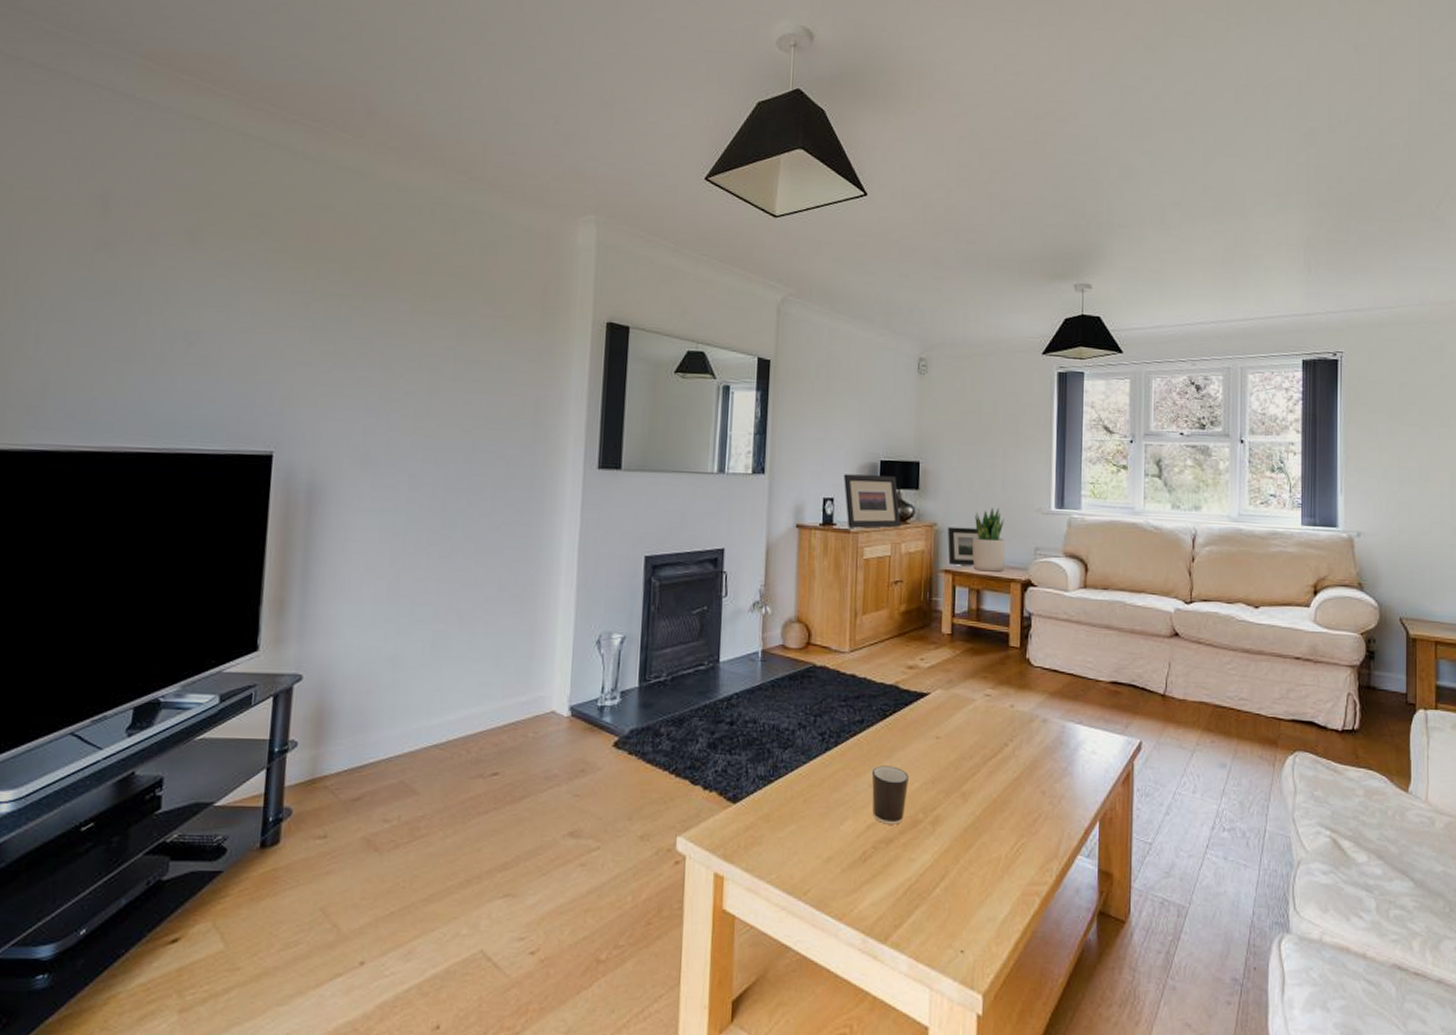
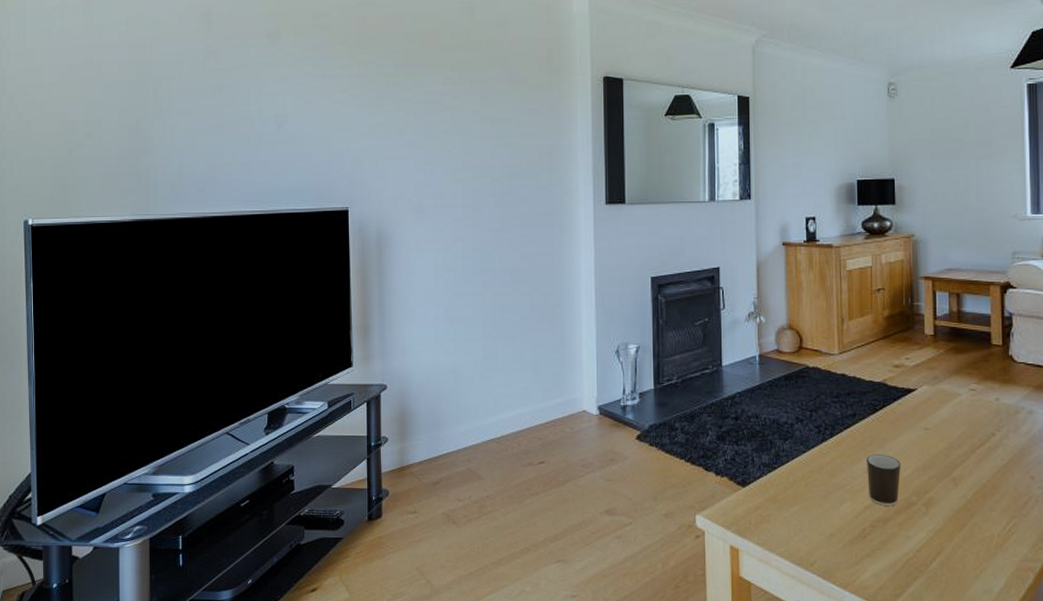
picture frame: present [843,474,902,528] -> none [823,194,881,243]
picture frame: present [947,527,979,566] -> none [924,237,956,272]
planter: present [972,507,1006,572] -> none [949,216,984,276]

